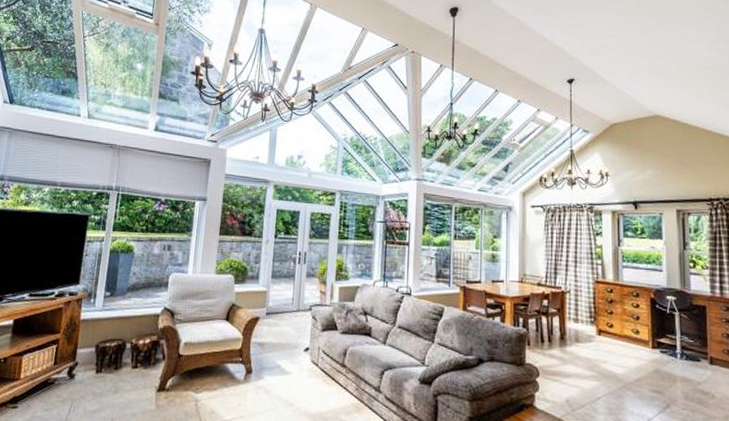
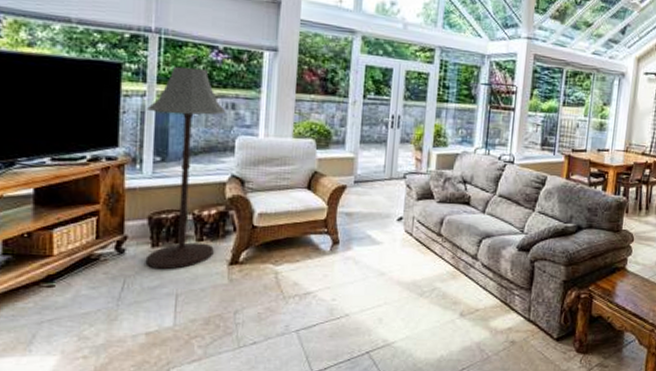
floor lamp: none [89,216,163,395] -> present [145,66,226,270]

